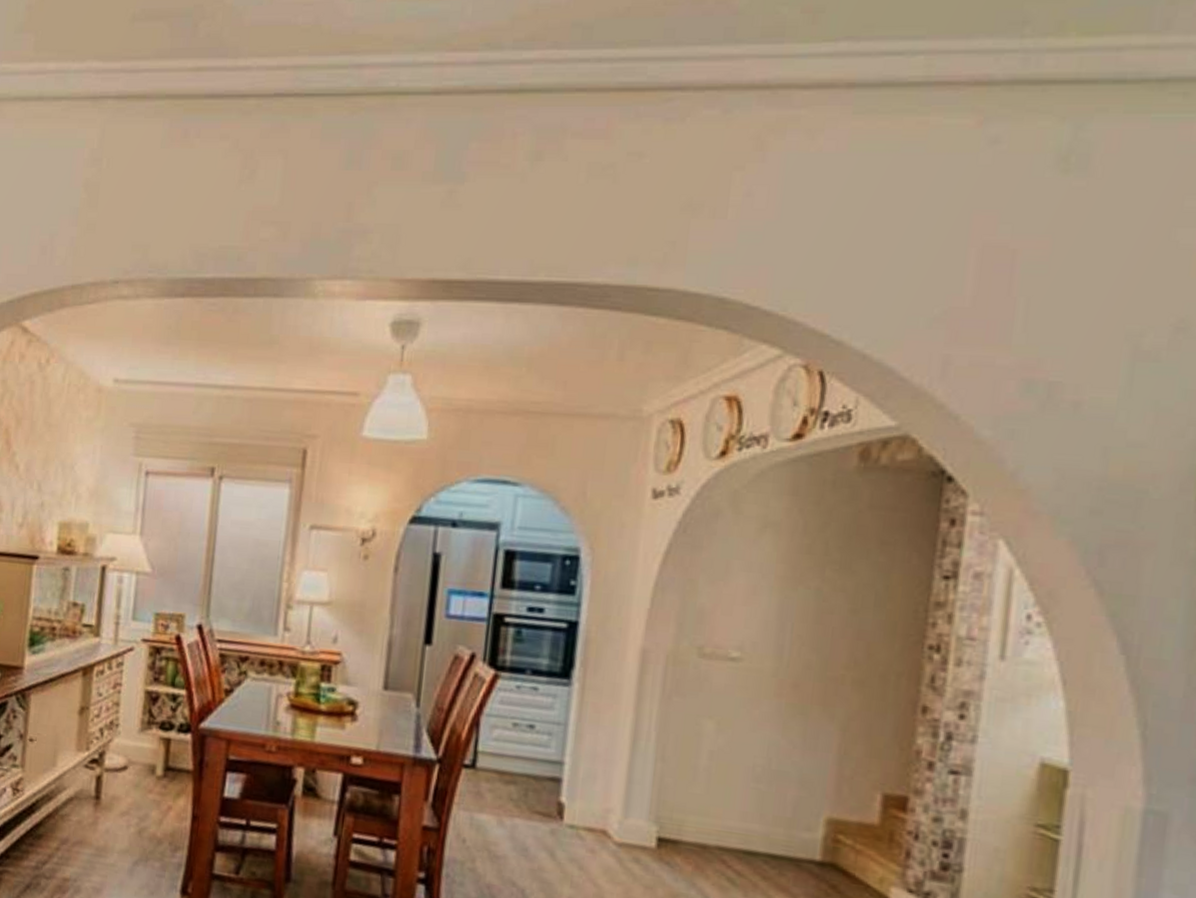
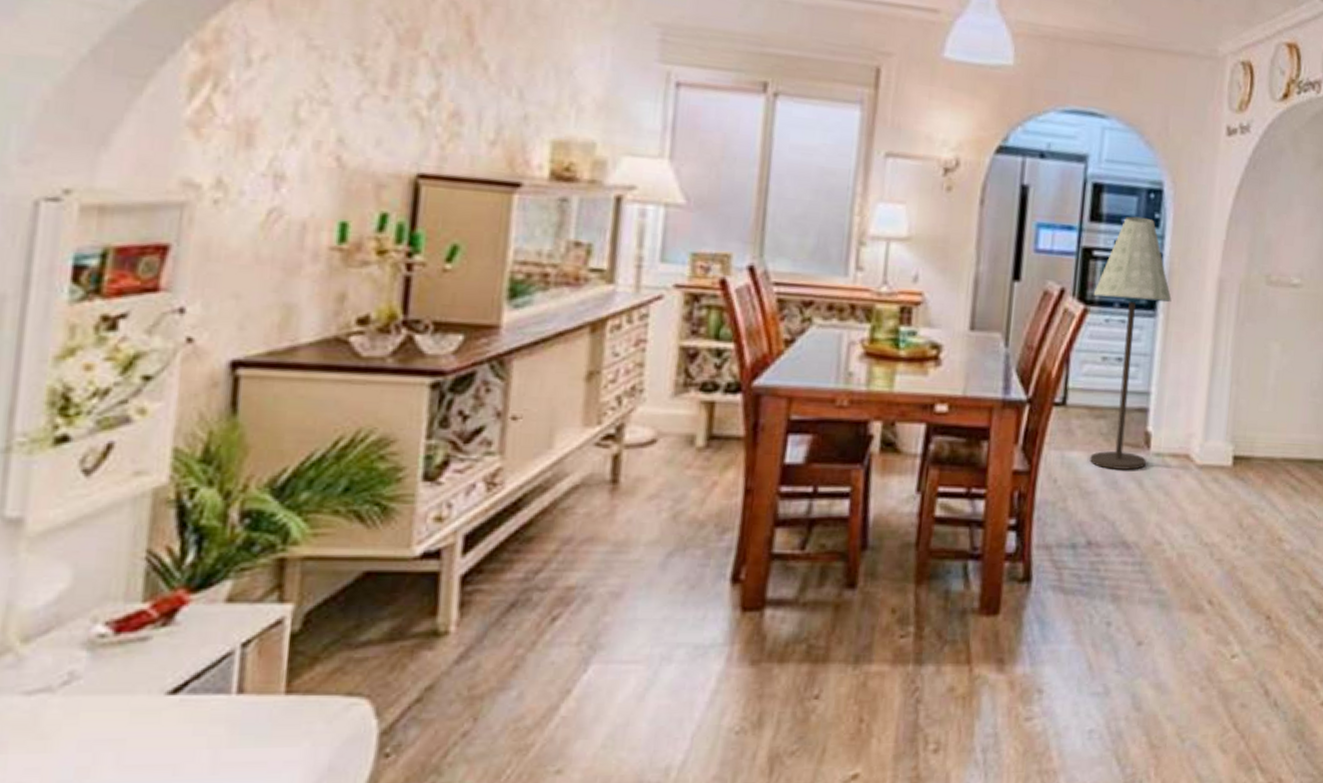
floor lamp: none [499,583,588,840] -> present [1090,216,1172,470]

